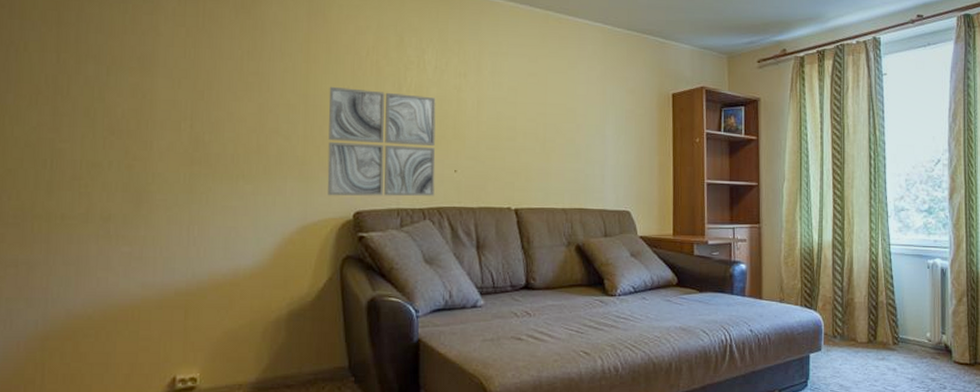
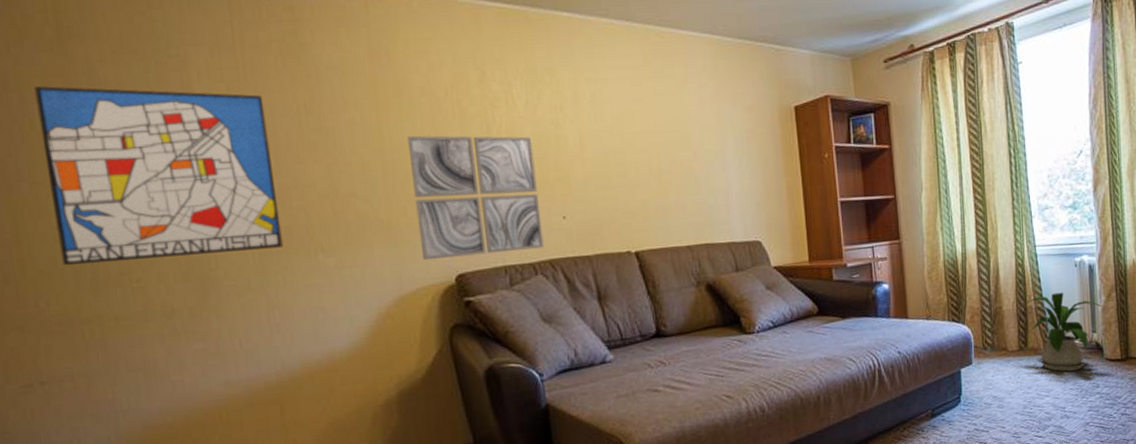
wall art: none [27,17,215,171] -> present [34,86,283,266]
house plant: none [875,291,954,370] -> present [1023,292,1103,372]

